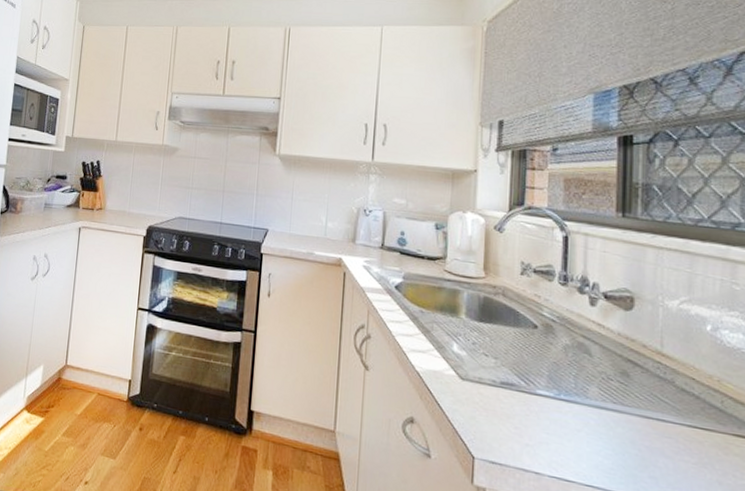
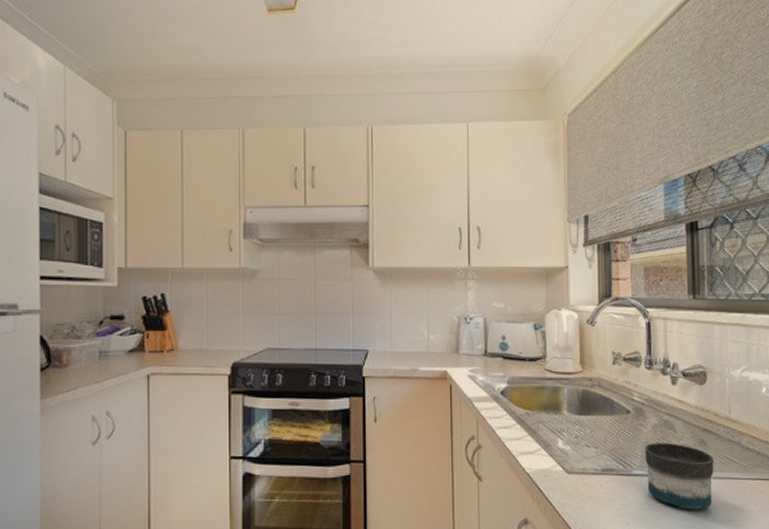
mug: none [552,364,638,448] -> present [645,442,714,510]

